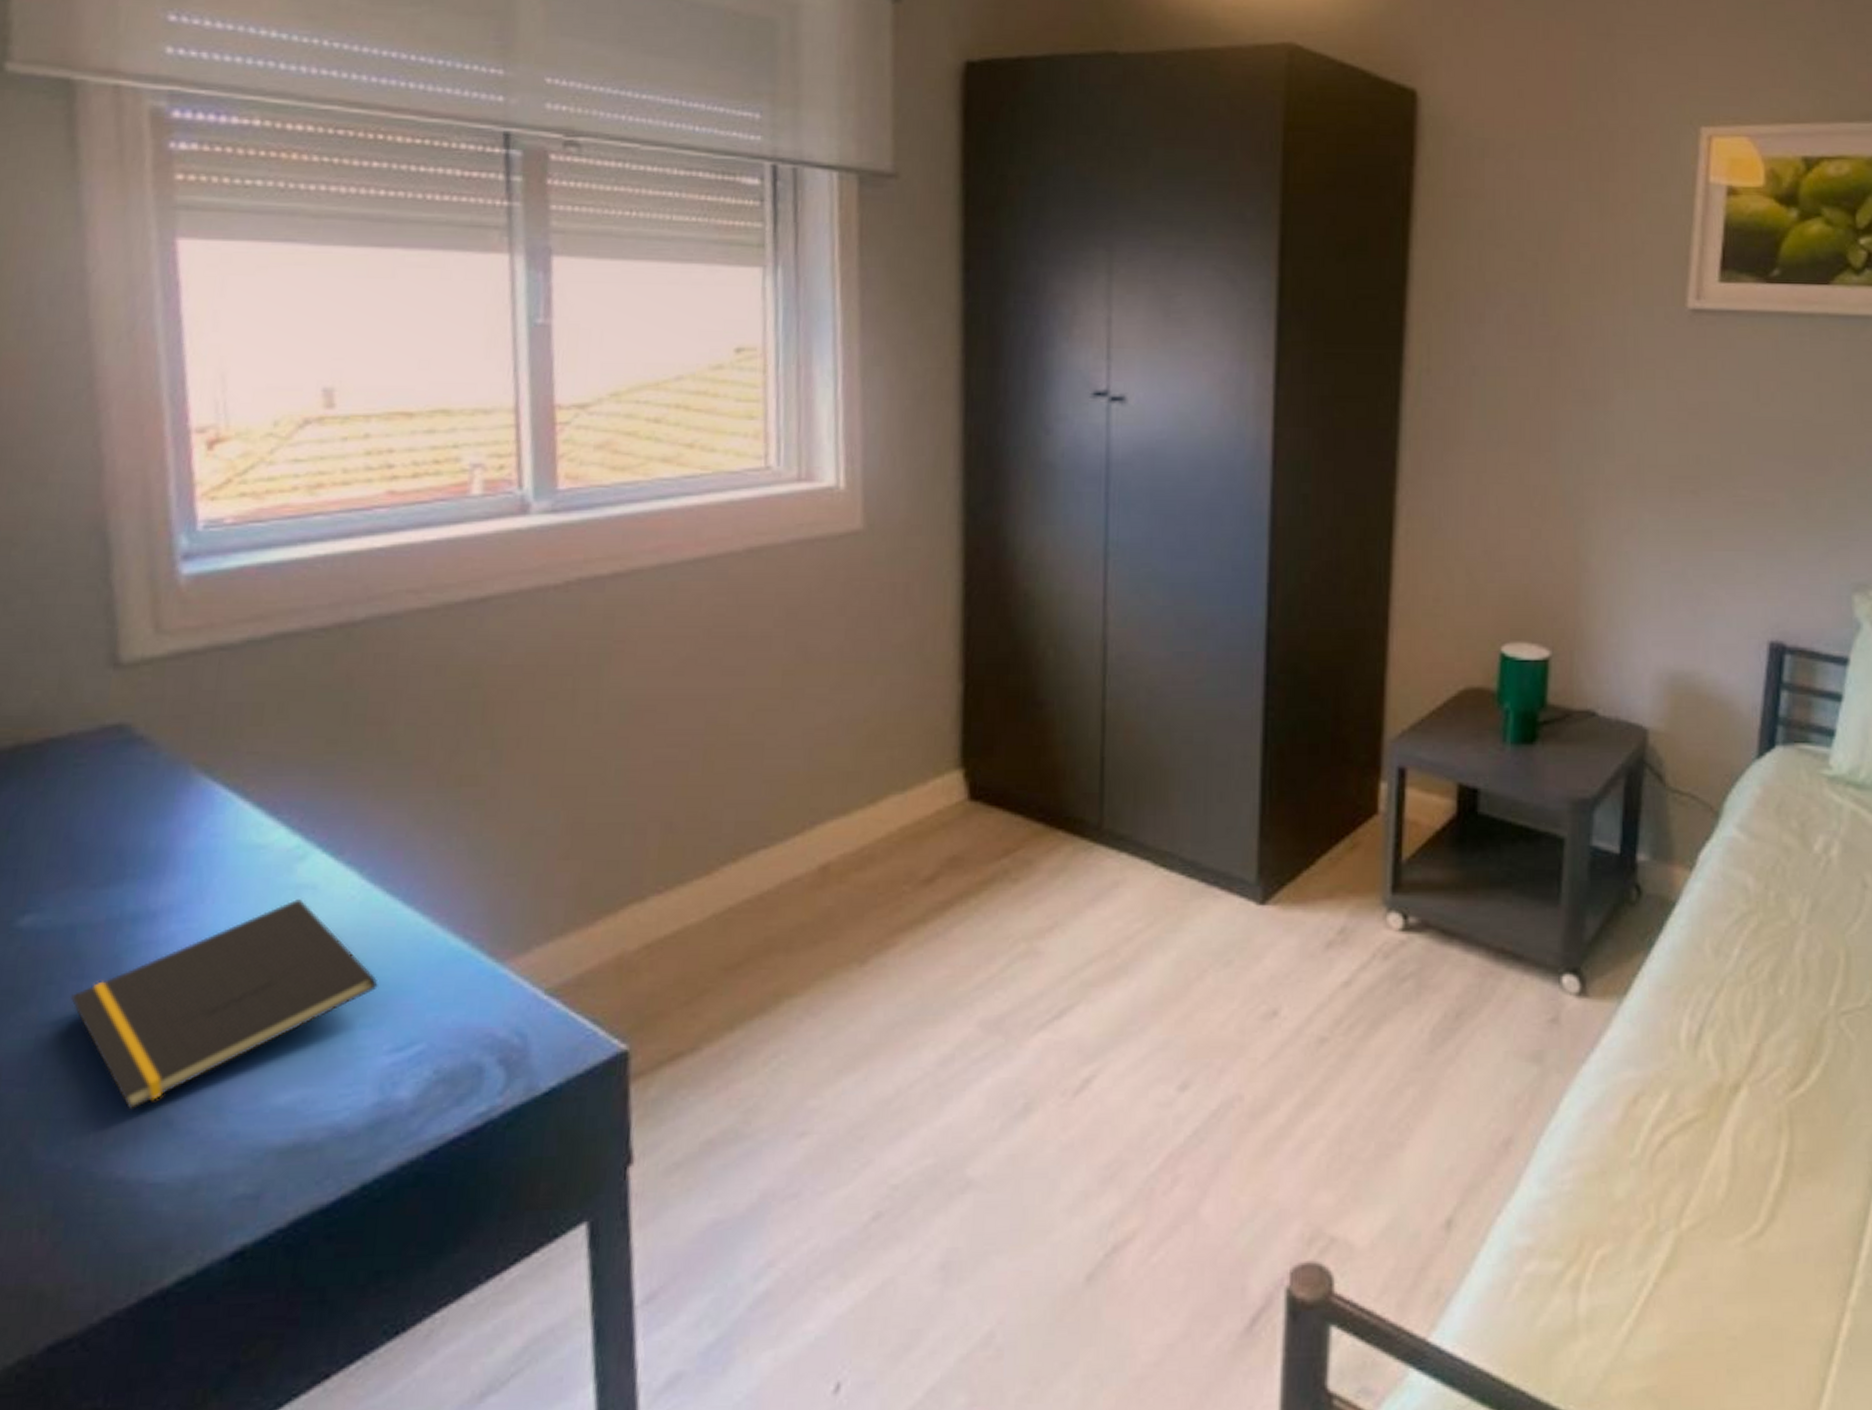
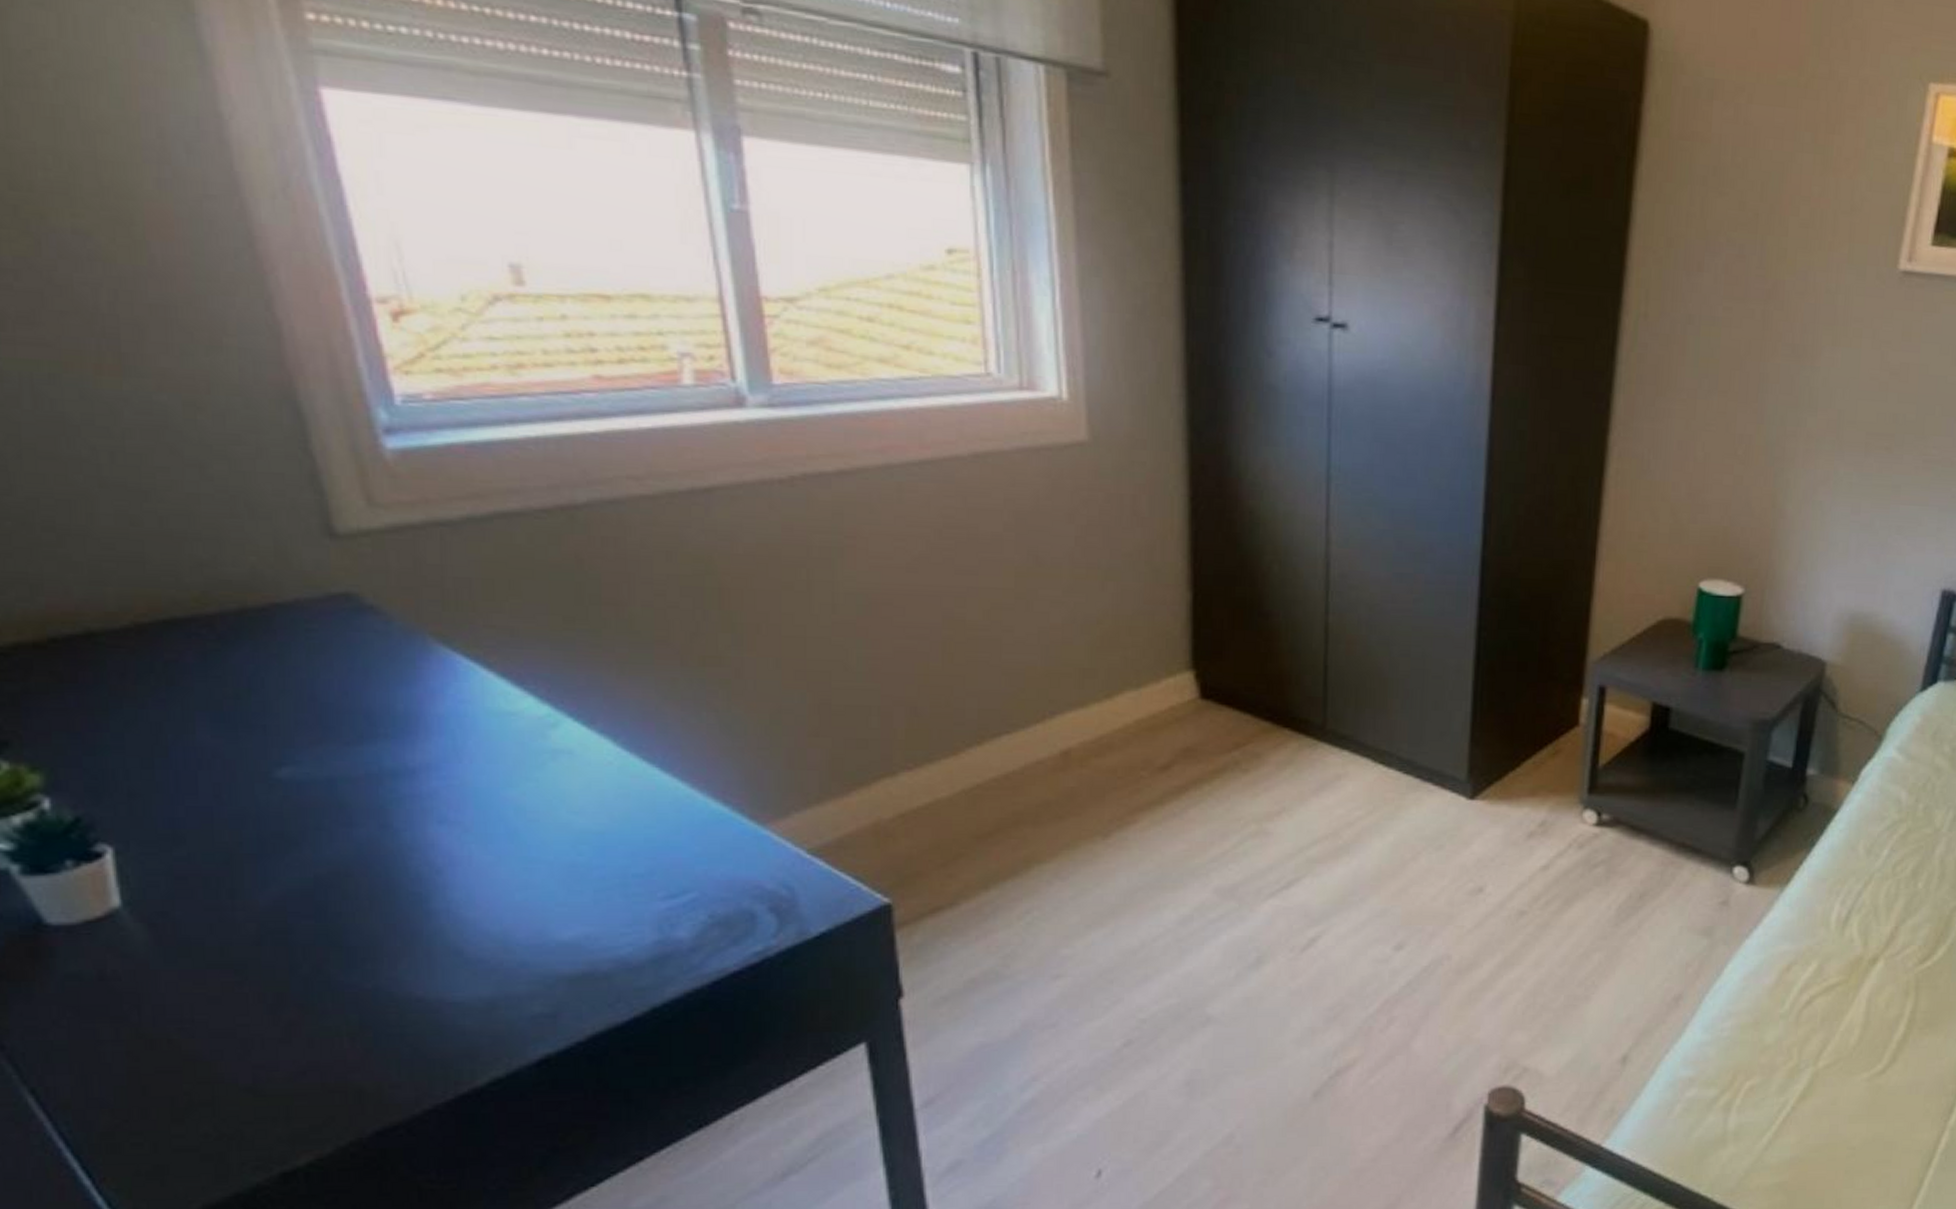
notepad: present [71,899,378,1110] -> none [343,763,645,940]

